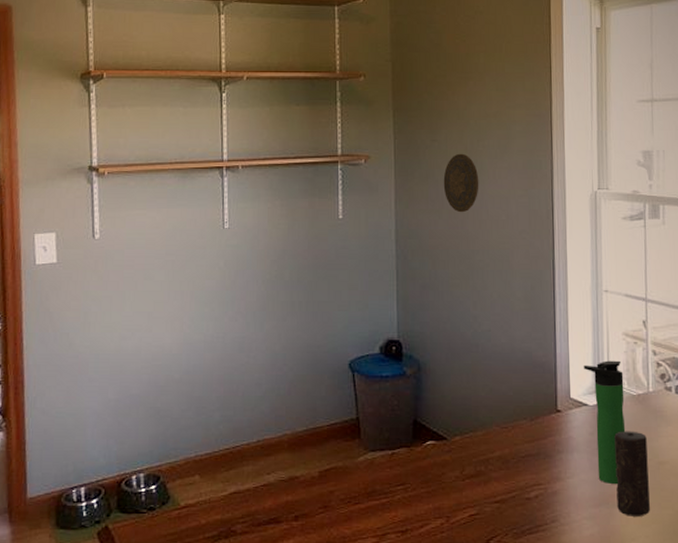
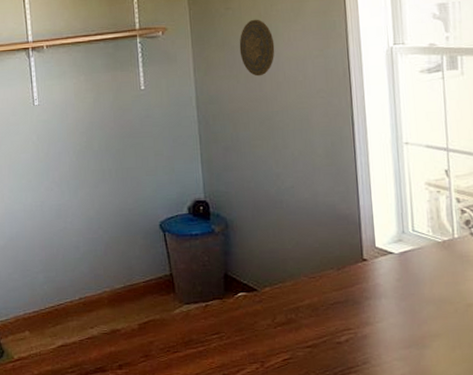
bottle: present [584,360,626,485] -> none [387,209,432,327]
candle: present [614,431,650,516] -> none [421,276,460,356]

